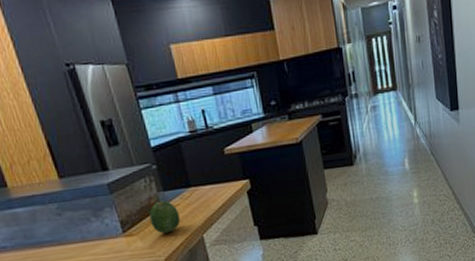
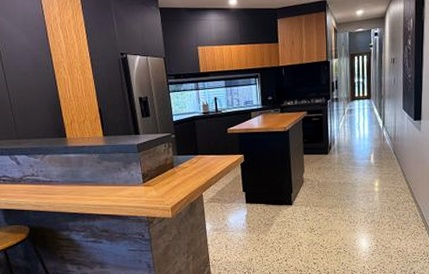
fruit: present [149,200,180,234] -> none [164,162,187,187]

